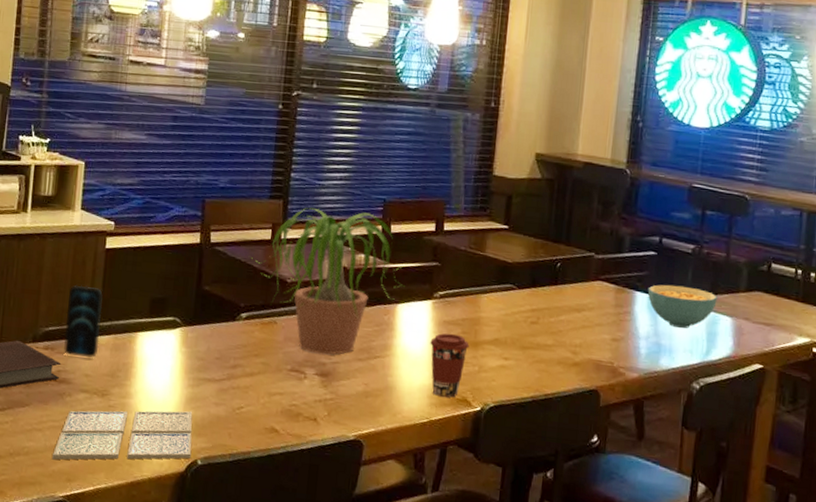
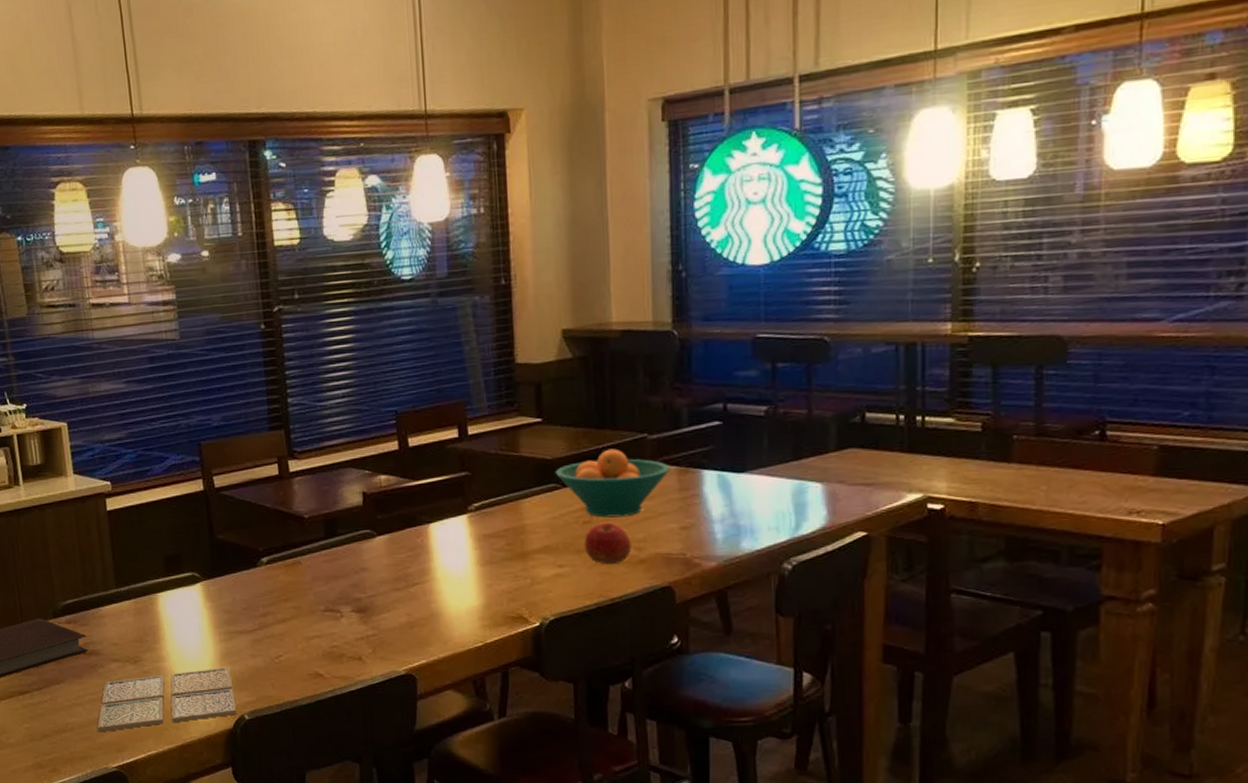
smartphone: present [64,285,103,359] -> none [79,552,121,627]
potted plant: present [252,207,406,355] -> none [262,429,434,589]
coffee cup: present [430,333,469,398] -> none [472,547,517,617]
fruit bowl: none [513,261,610,323] -> present [555,448,670,518]
apple: none [528,325,569,364] -> present [584,522,631,565]
cereal bowl: present [647,284,717,328] -> none [716,455,802,504]

